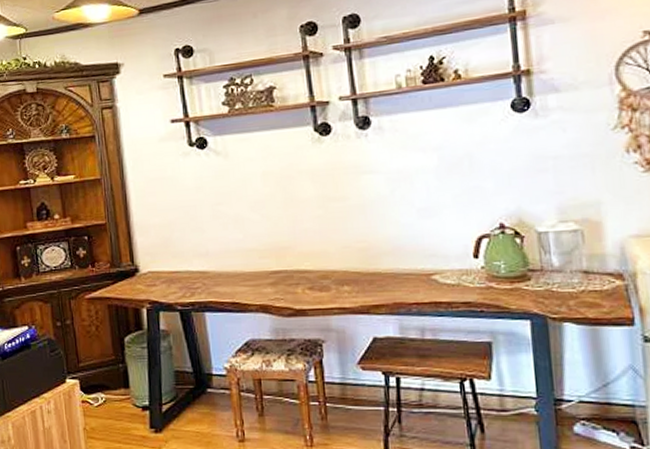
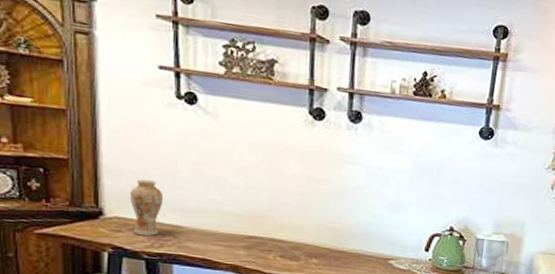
vase: none [159,230,189,286] -> present [129,179,164,236]

